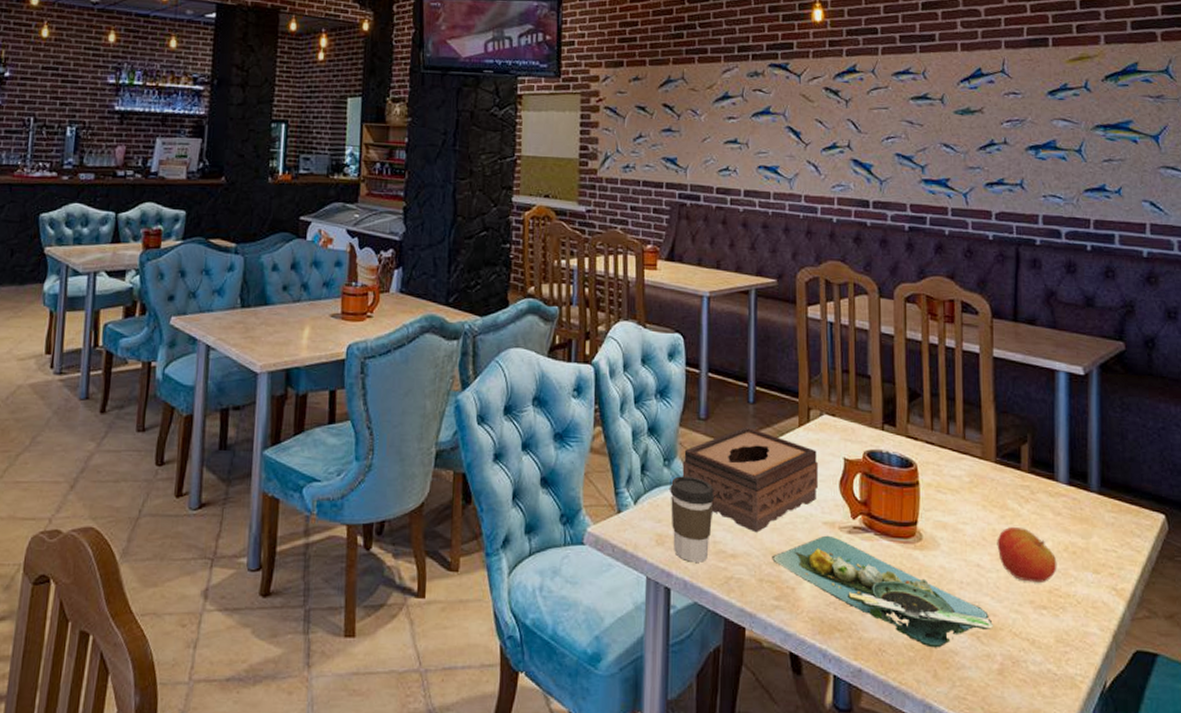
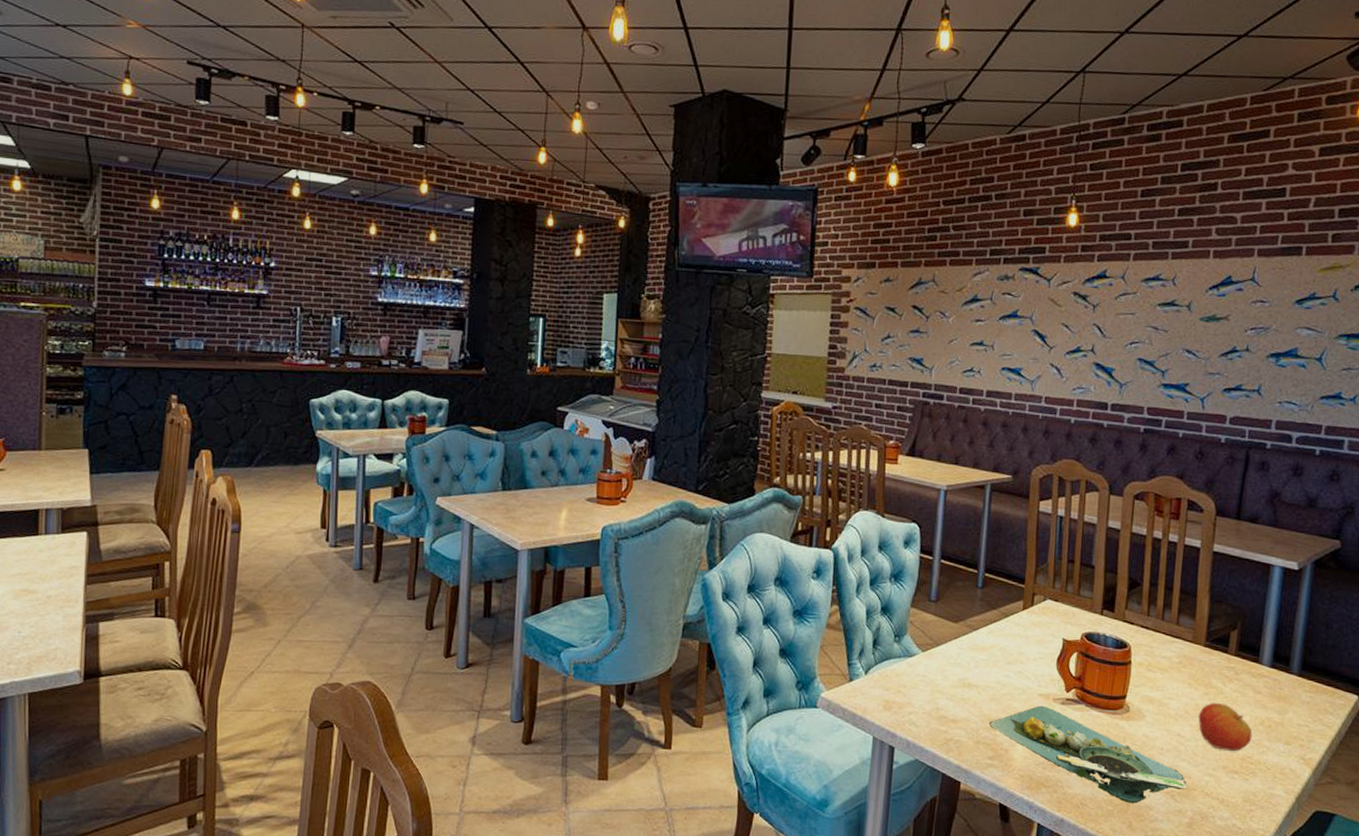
coffee cup: present [670,476,714,562] -> none [898,650,940,726]
tissue box: present [682,426,818,533] -> none [911,608,1038,702]

